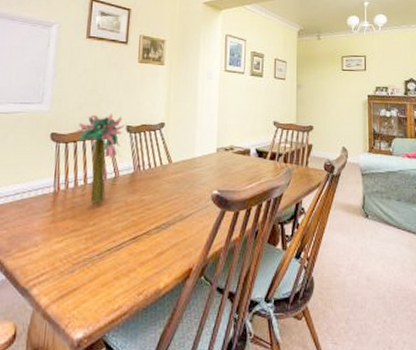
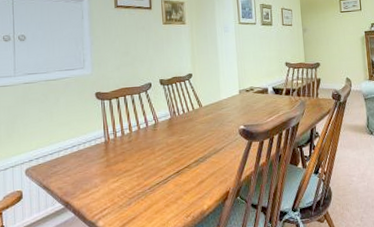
flower bouquet: present [76,113,126,204] -> none [116,70,159,148]

